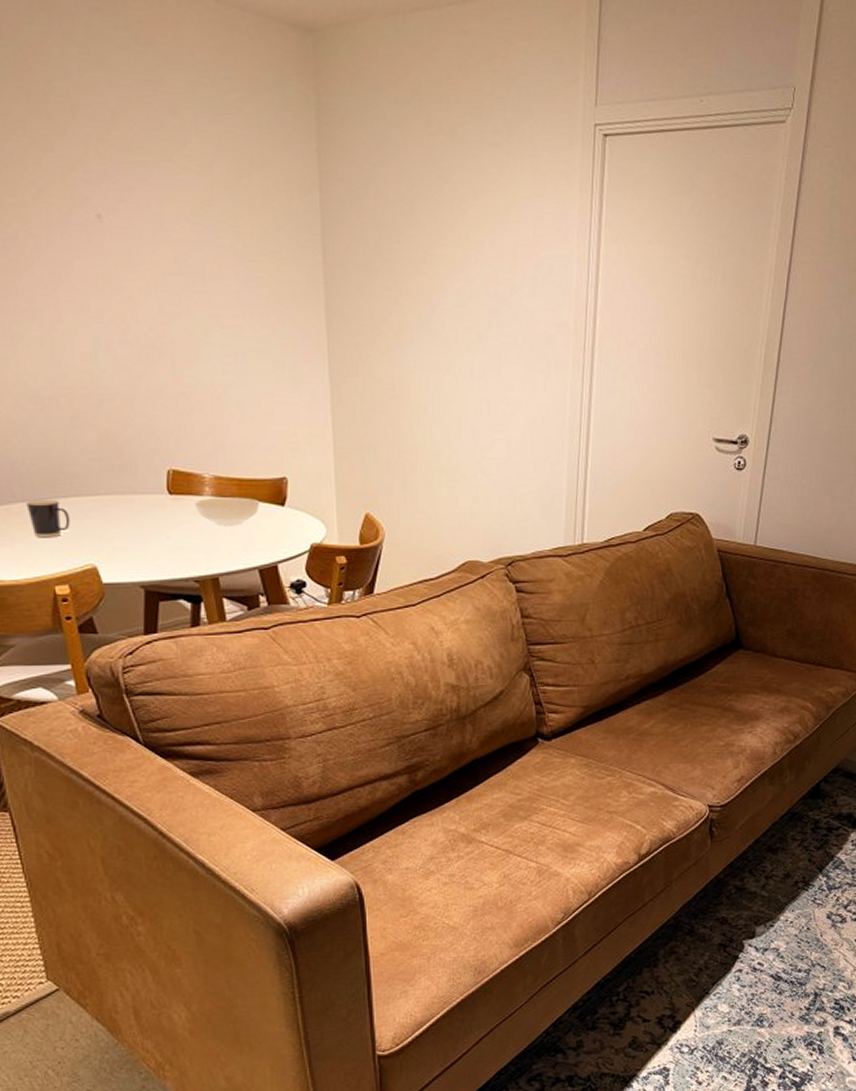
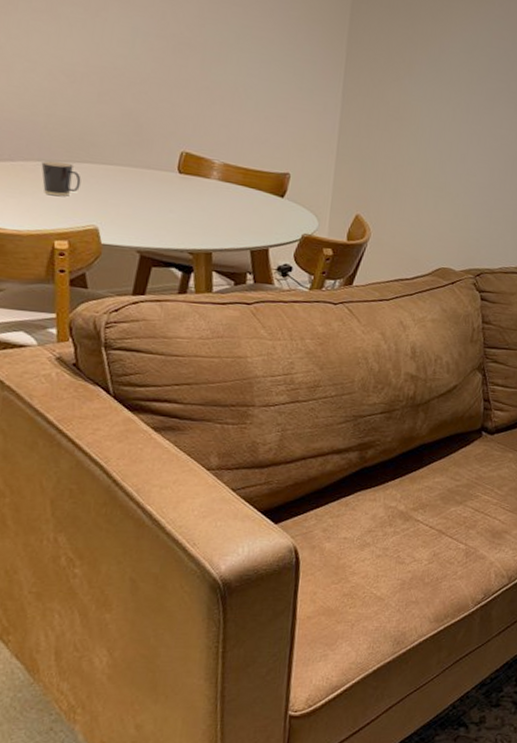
bowl: present [195,497,261,526] -> none [201,181,263,209]

